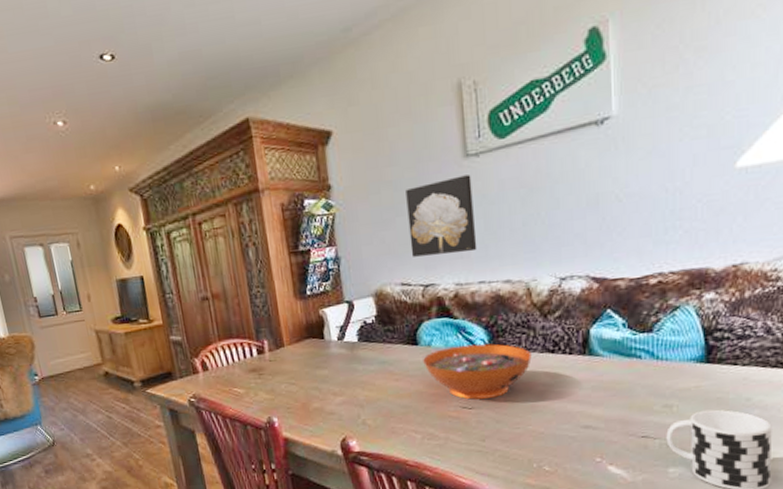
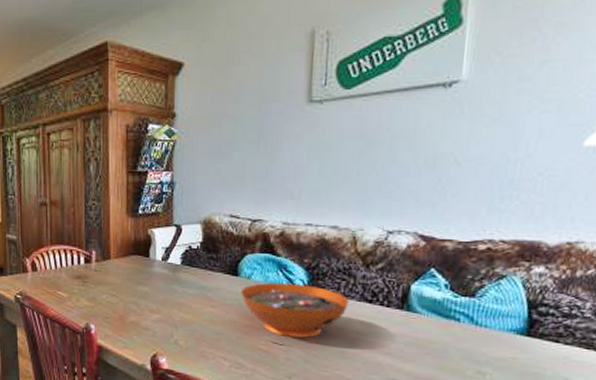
wall art: present [406,175,477,257] -> none [243,120,312,194]

